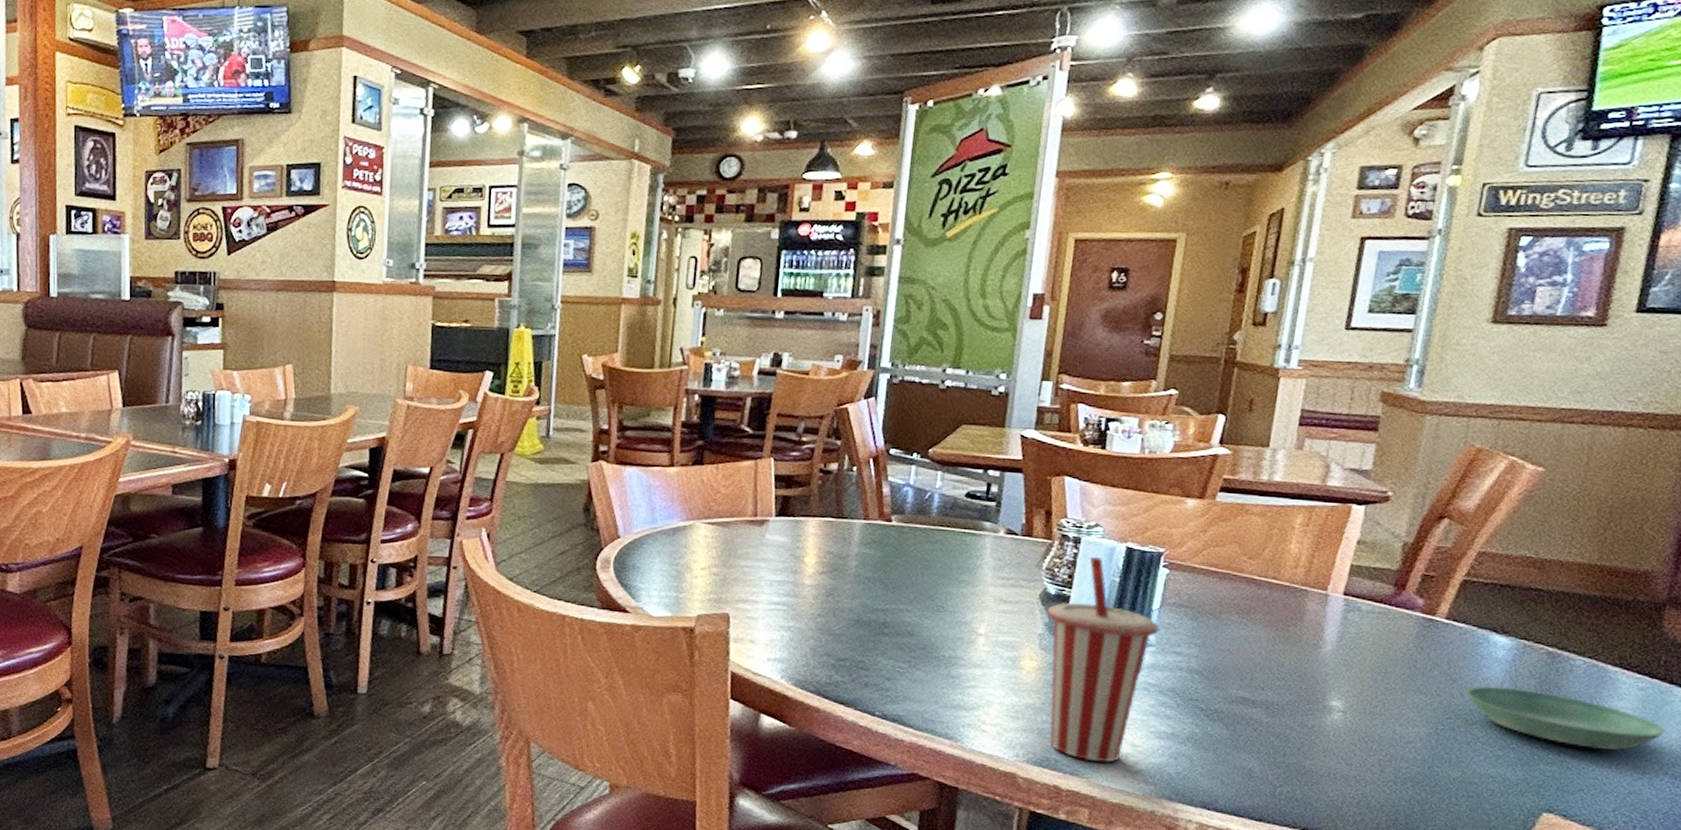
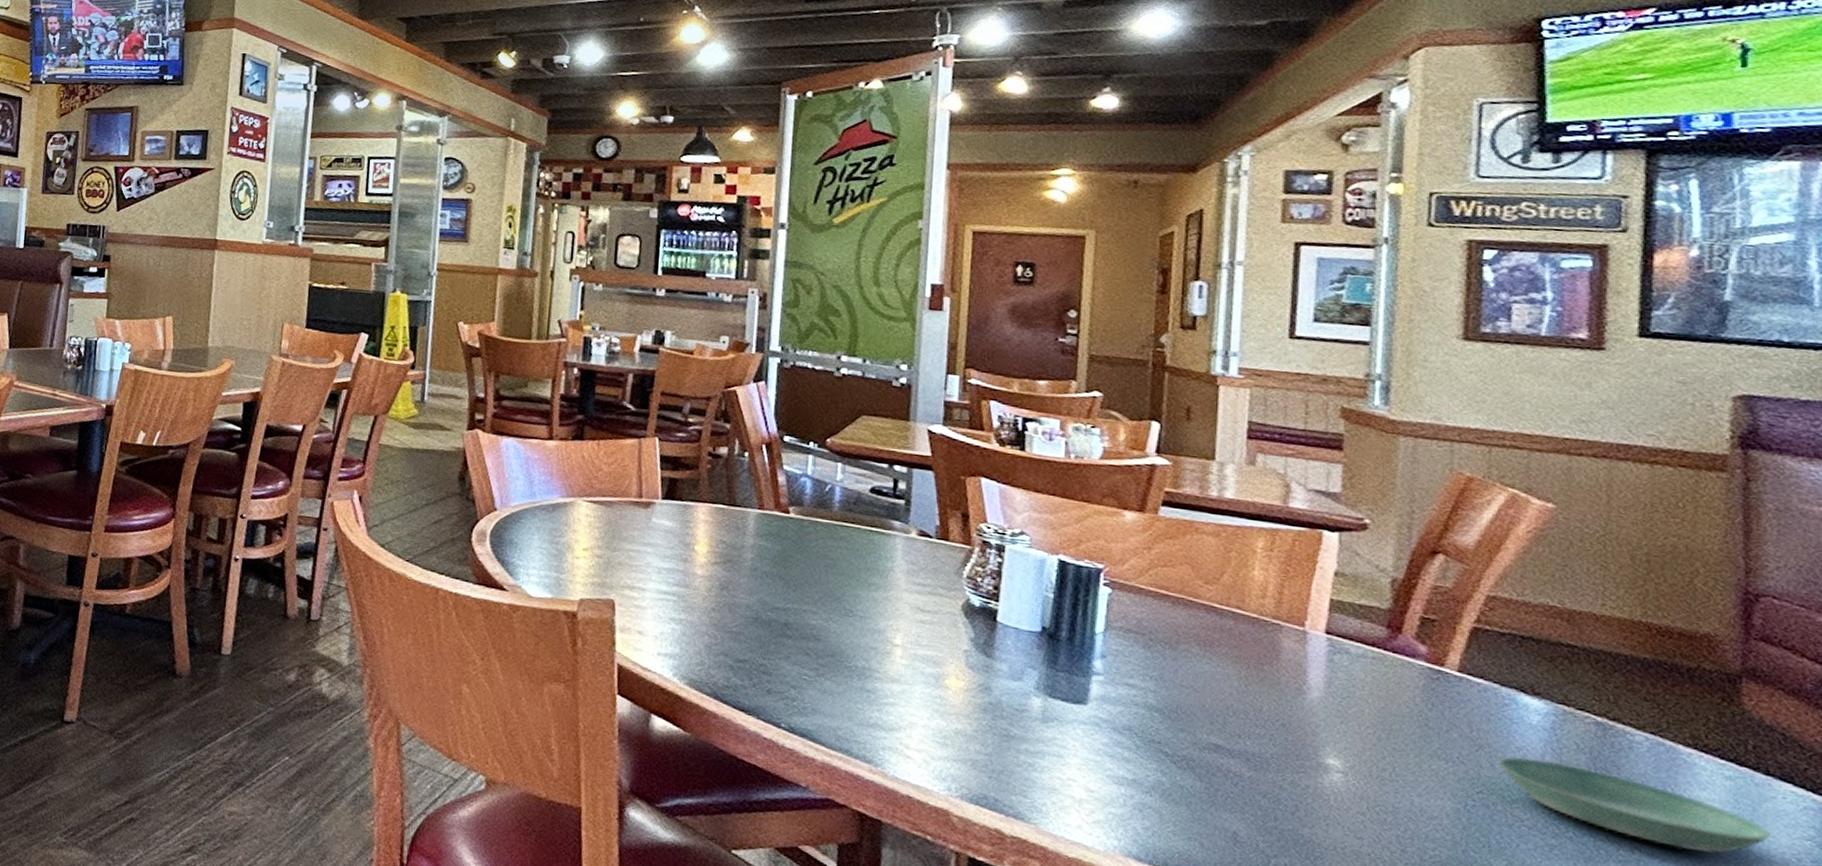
cup with straw: present [1047,557,1160,763] -> none [971,568,1106,808]

